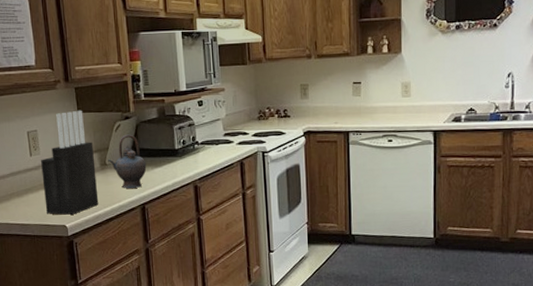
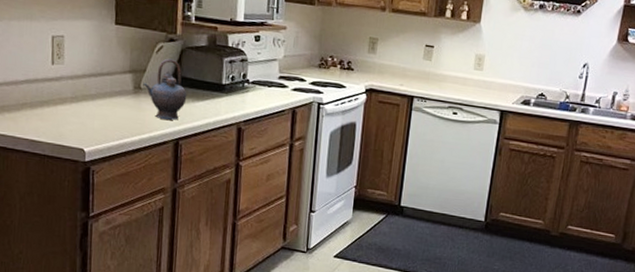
knife block: present [41,110,99,215] -> none [62,21,128,139]

